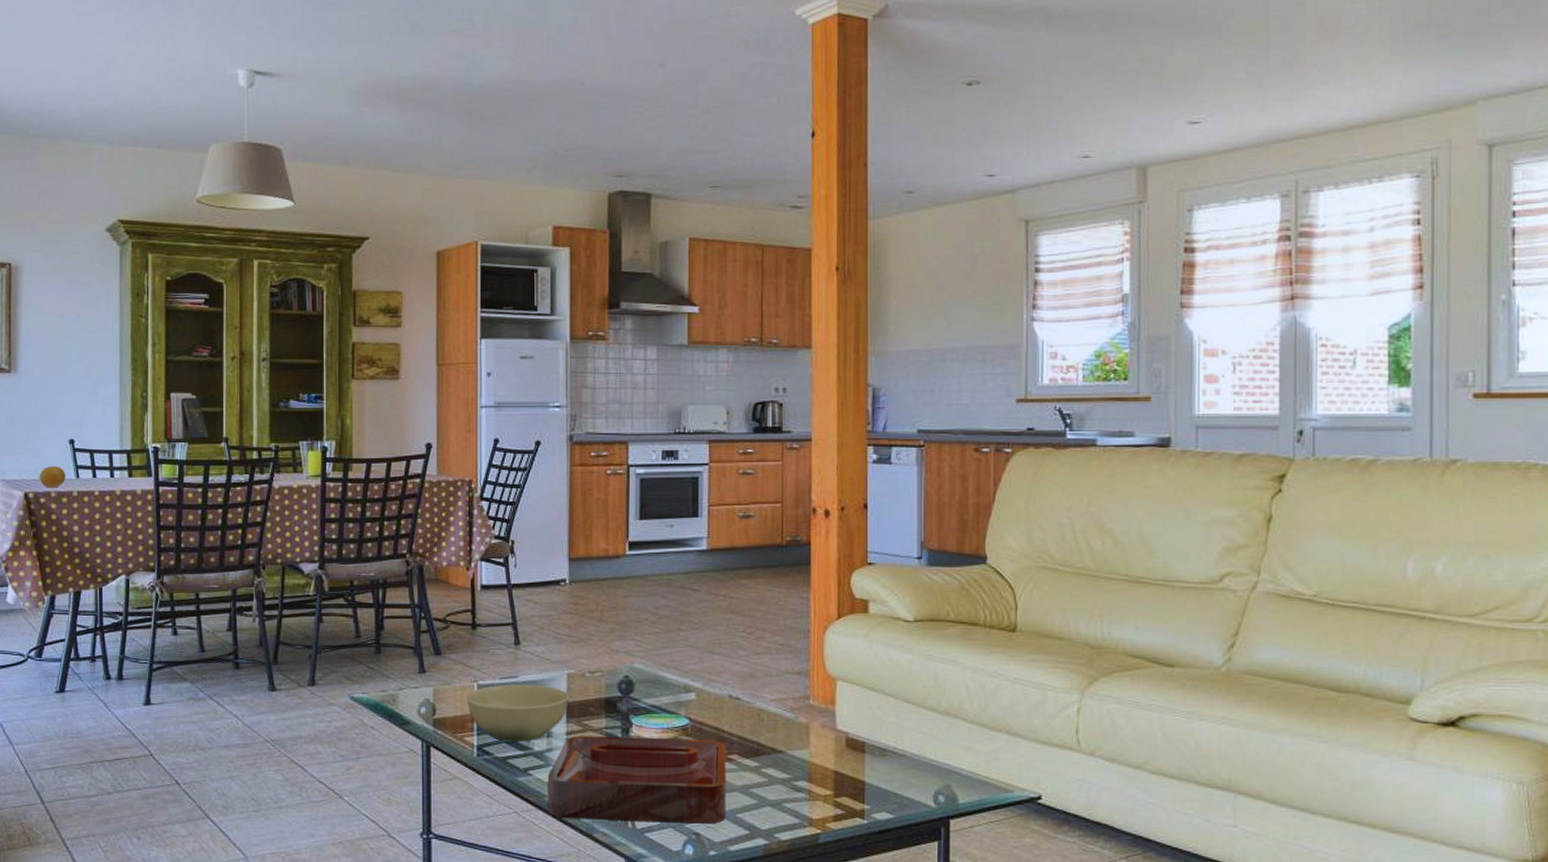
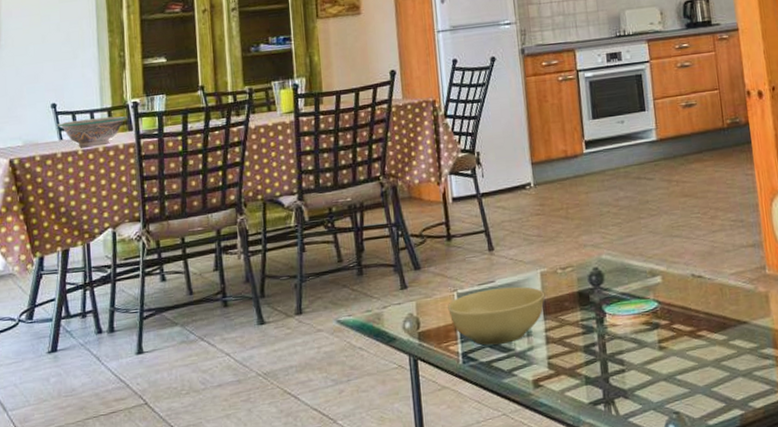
fruit: present [40,466,65,488] -> none [24,131,49,153]
bowl: none [75,459,147,489] -> present [58,115,128,147]
books: present [166,392,209,440] -> none [143,47,186,94]
decorative tray: present [547,736,726,824] -> none [531,319,703,415]

